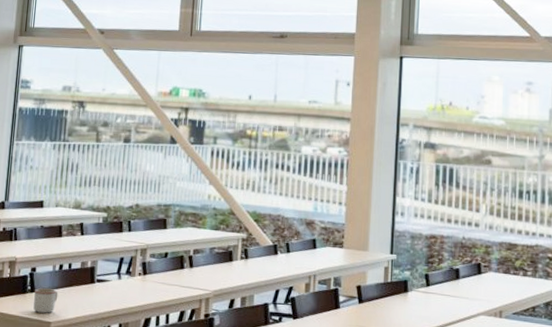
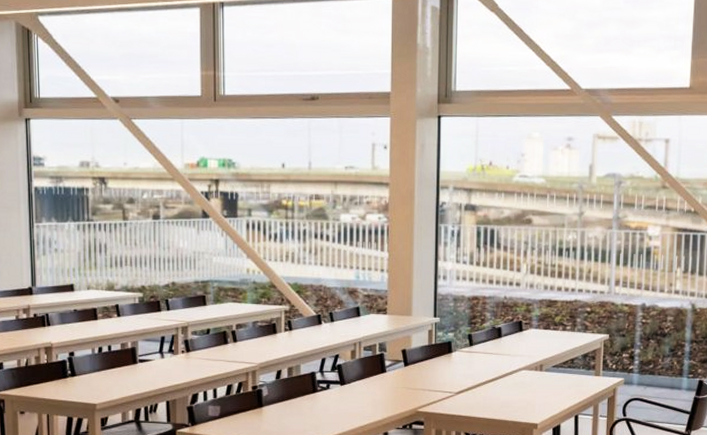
mug: present [33,288,58,313] -> none [76,372,101,396]

